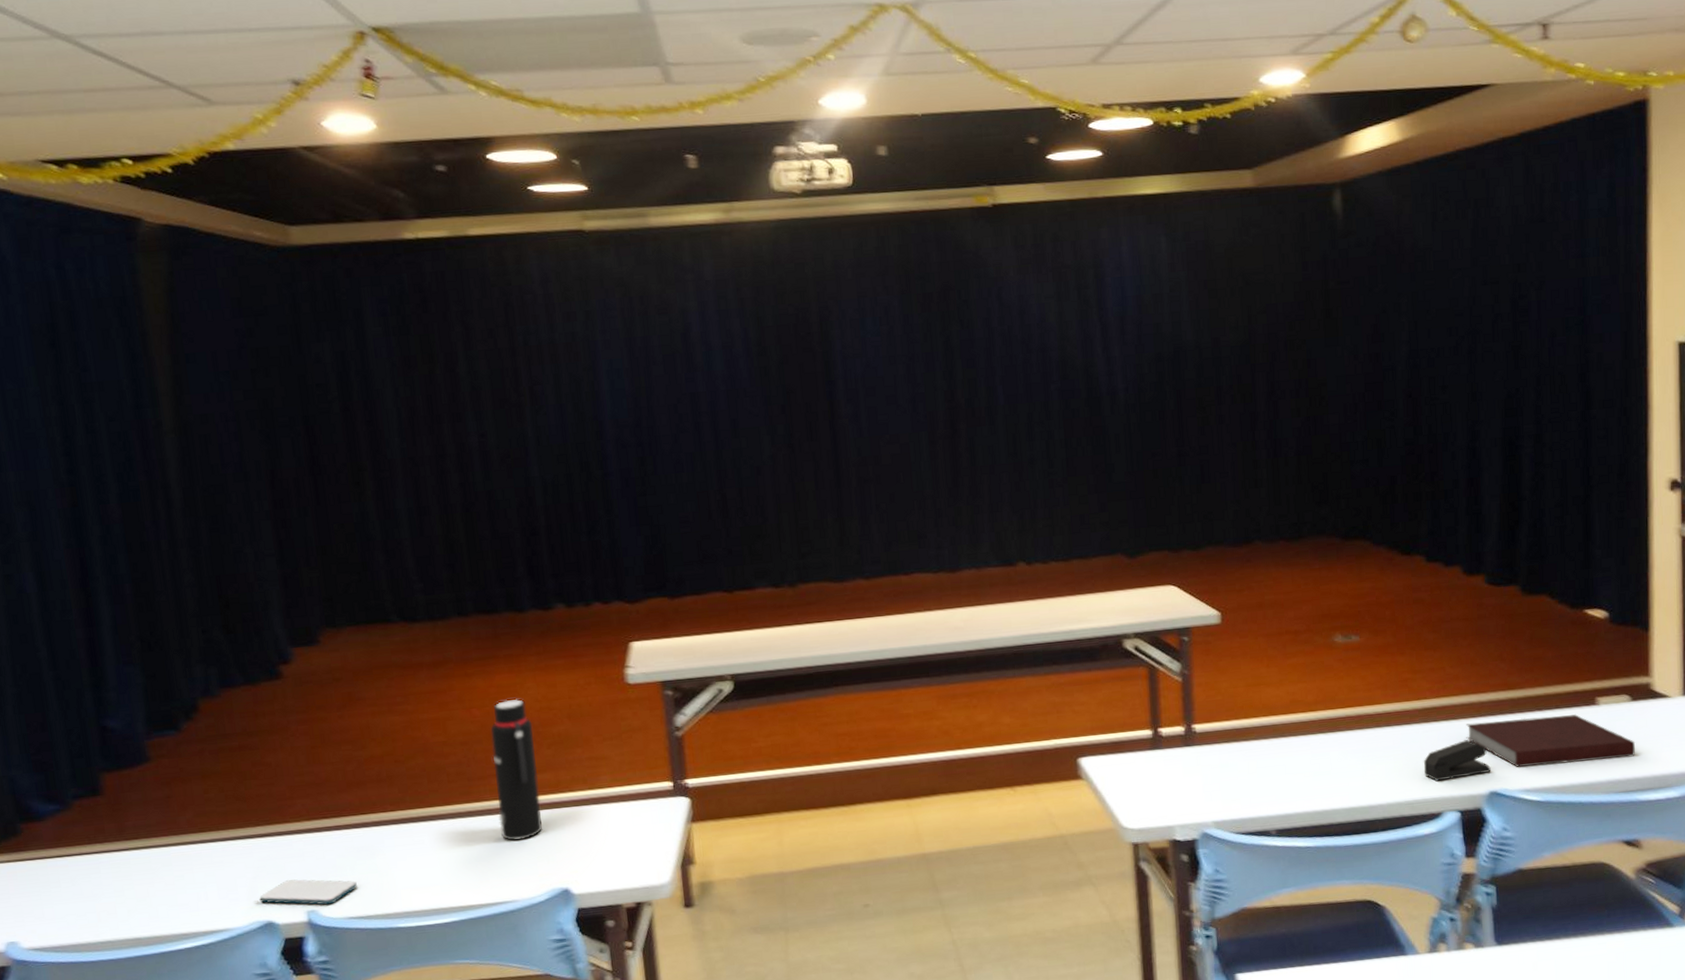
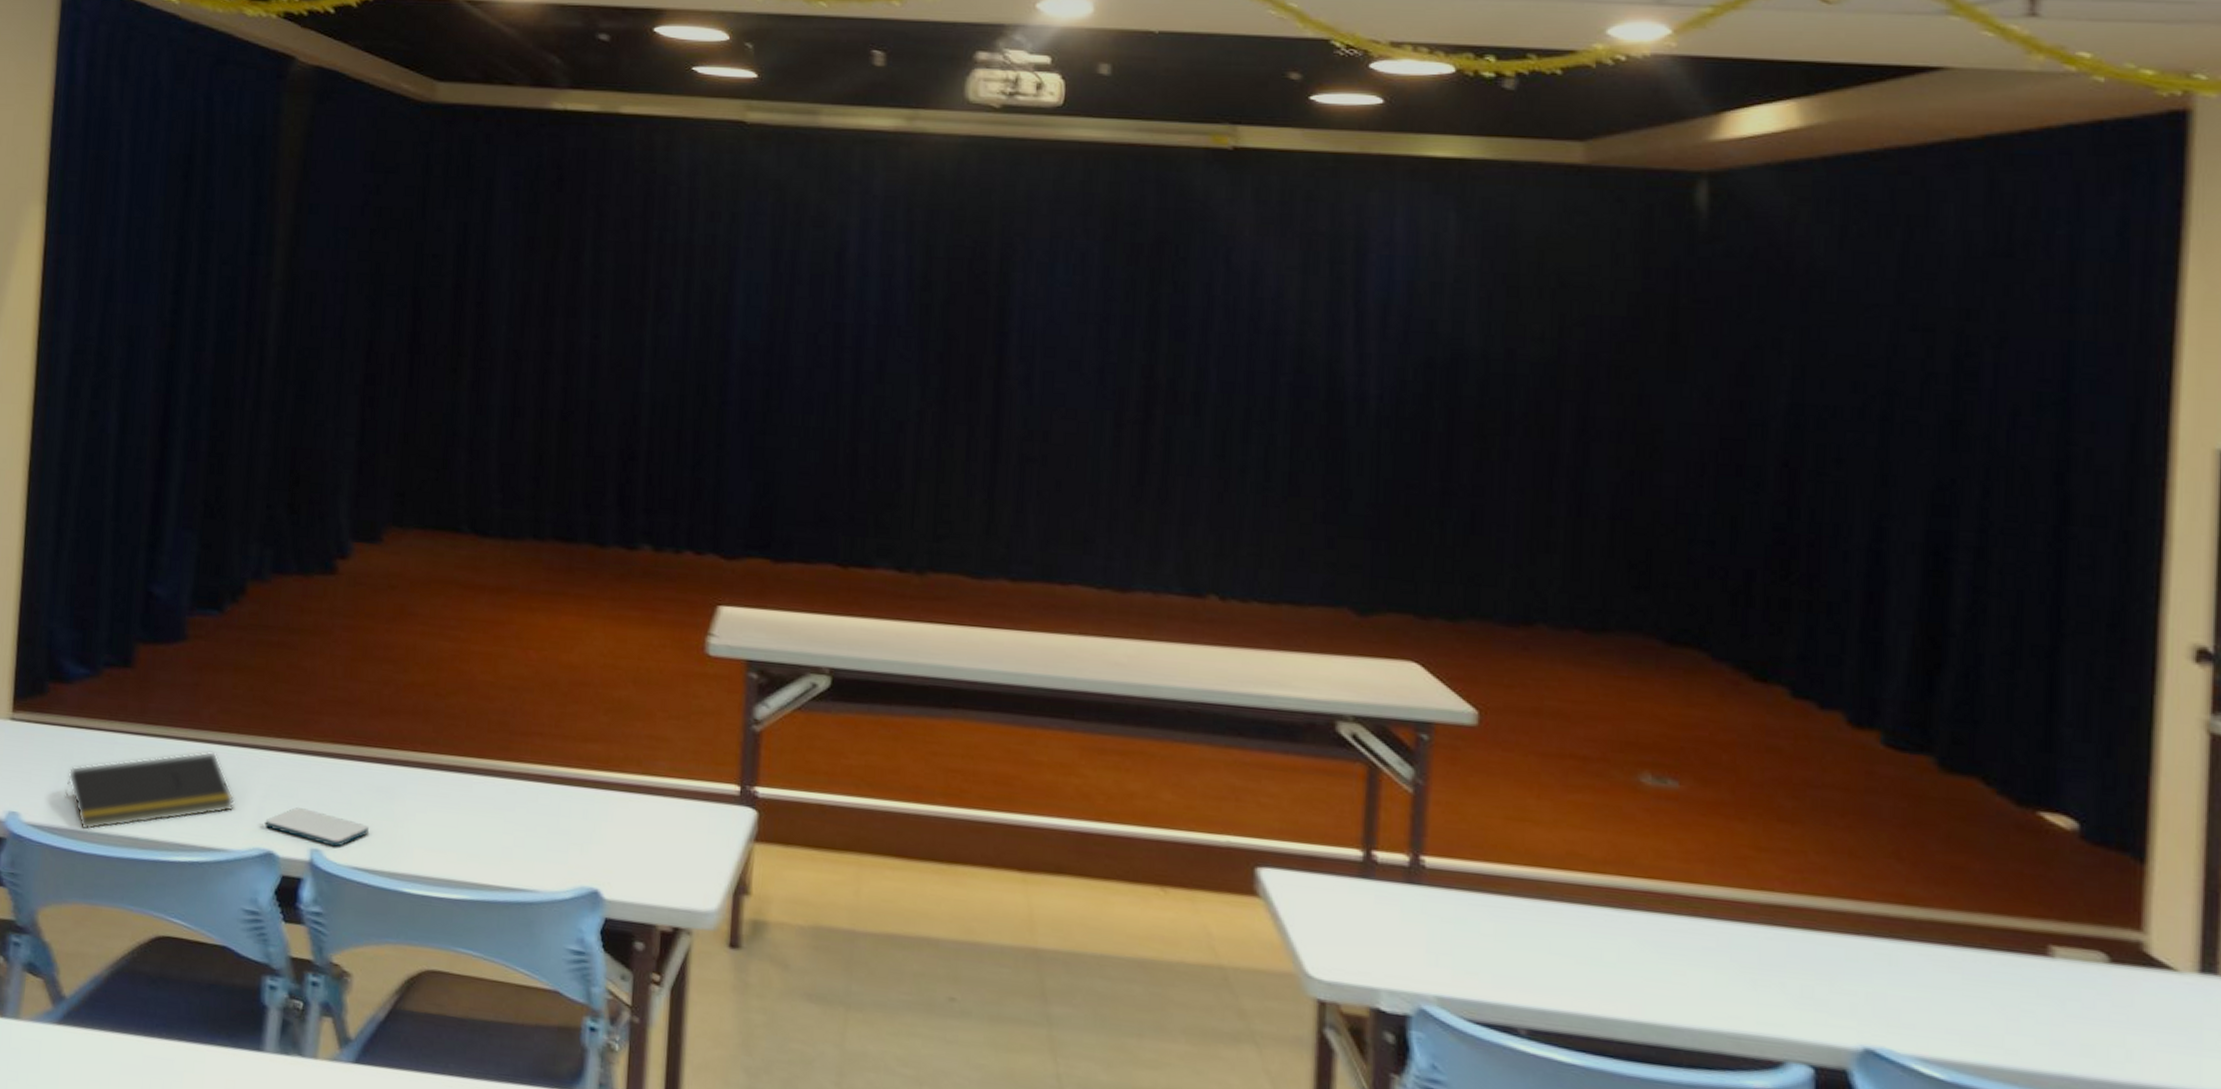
notepad: none [59,850,228,942] -> present [65,751,235,830]
water bottle: present [490,698,542,841] -> none [535,647,592,819]
stapler: present [1423,739,1491,782] -> none [1760,963,1868,1020]
notebook: present [1466,713,1635,767] -> none [1832,940,2111,1048]

